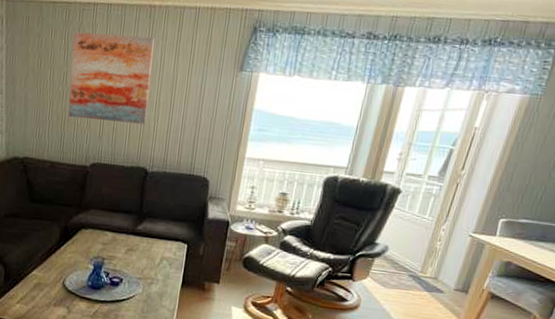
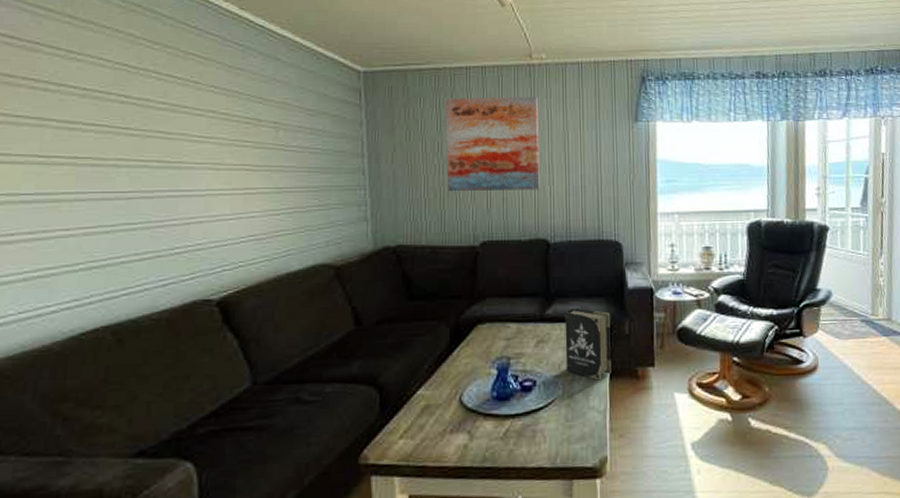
book: none [147,227,190,287] -> present [565,307,611,381]

